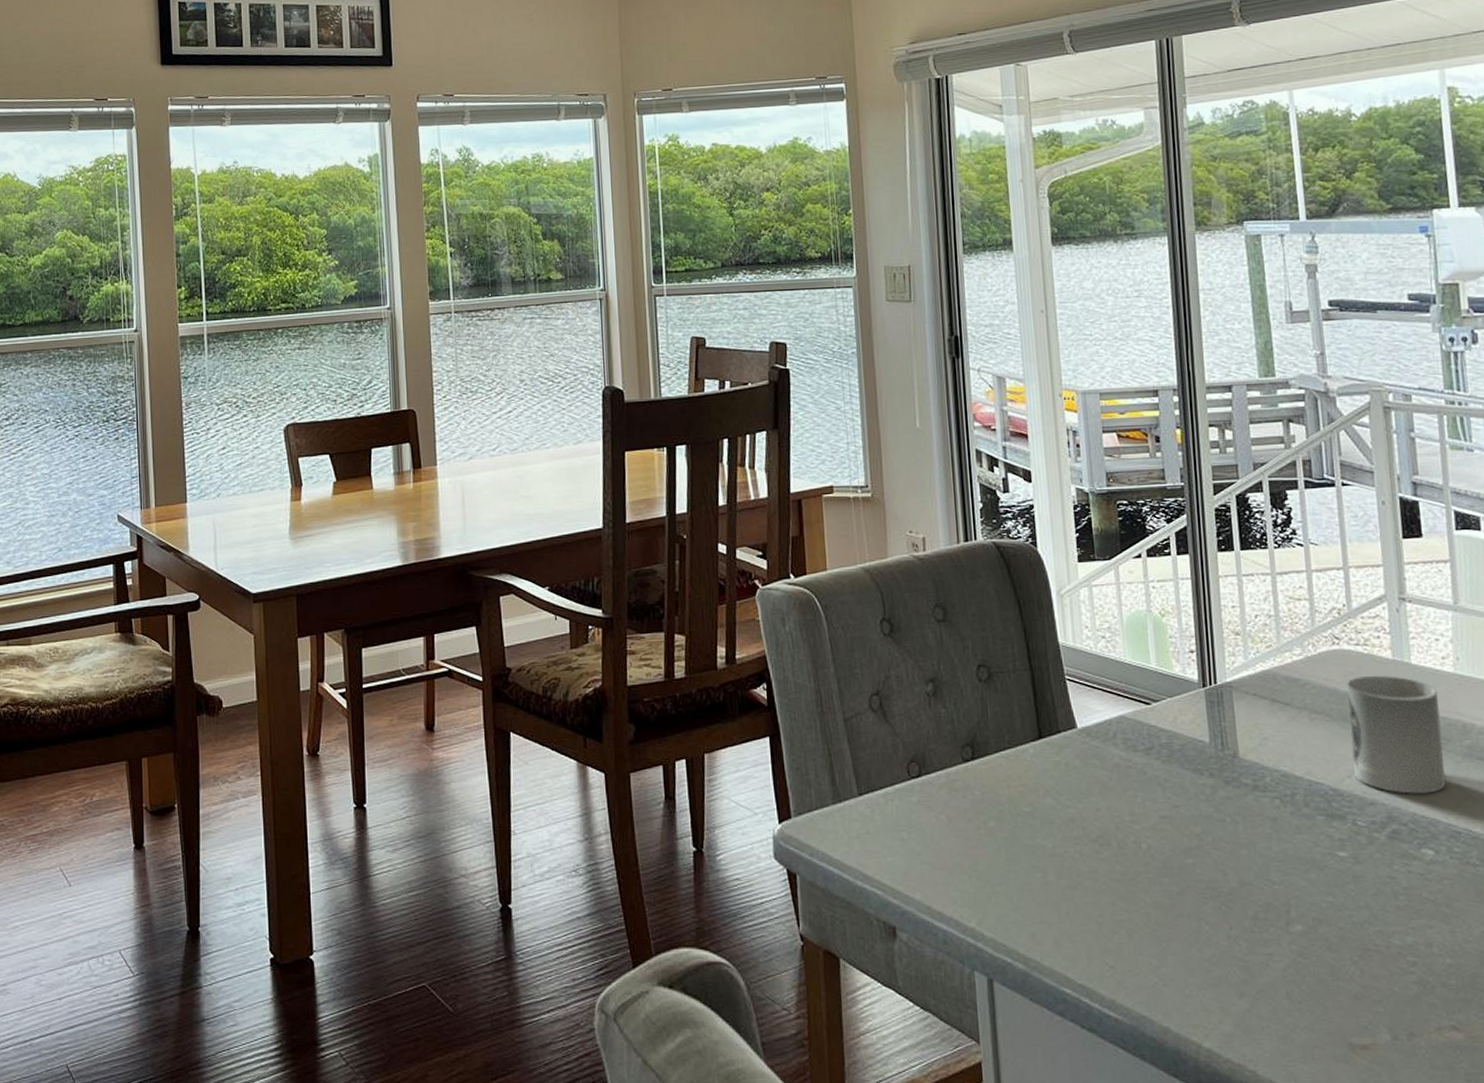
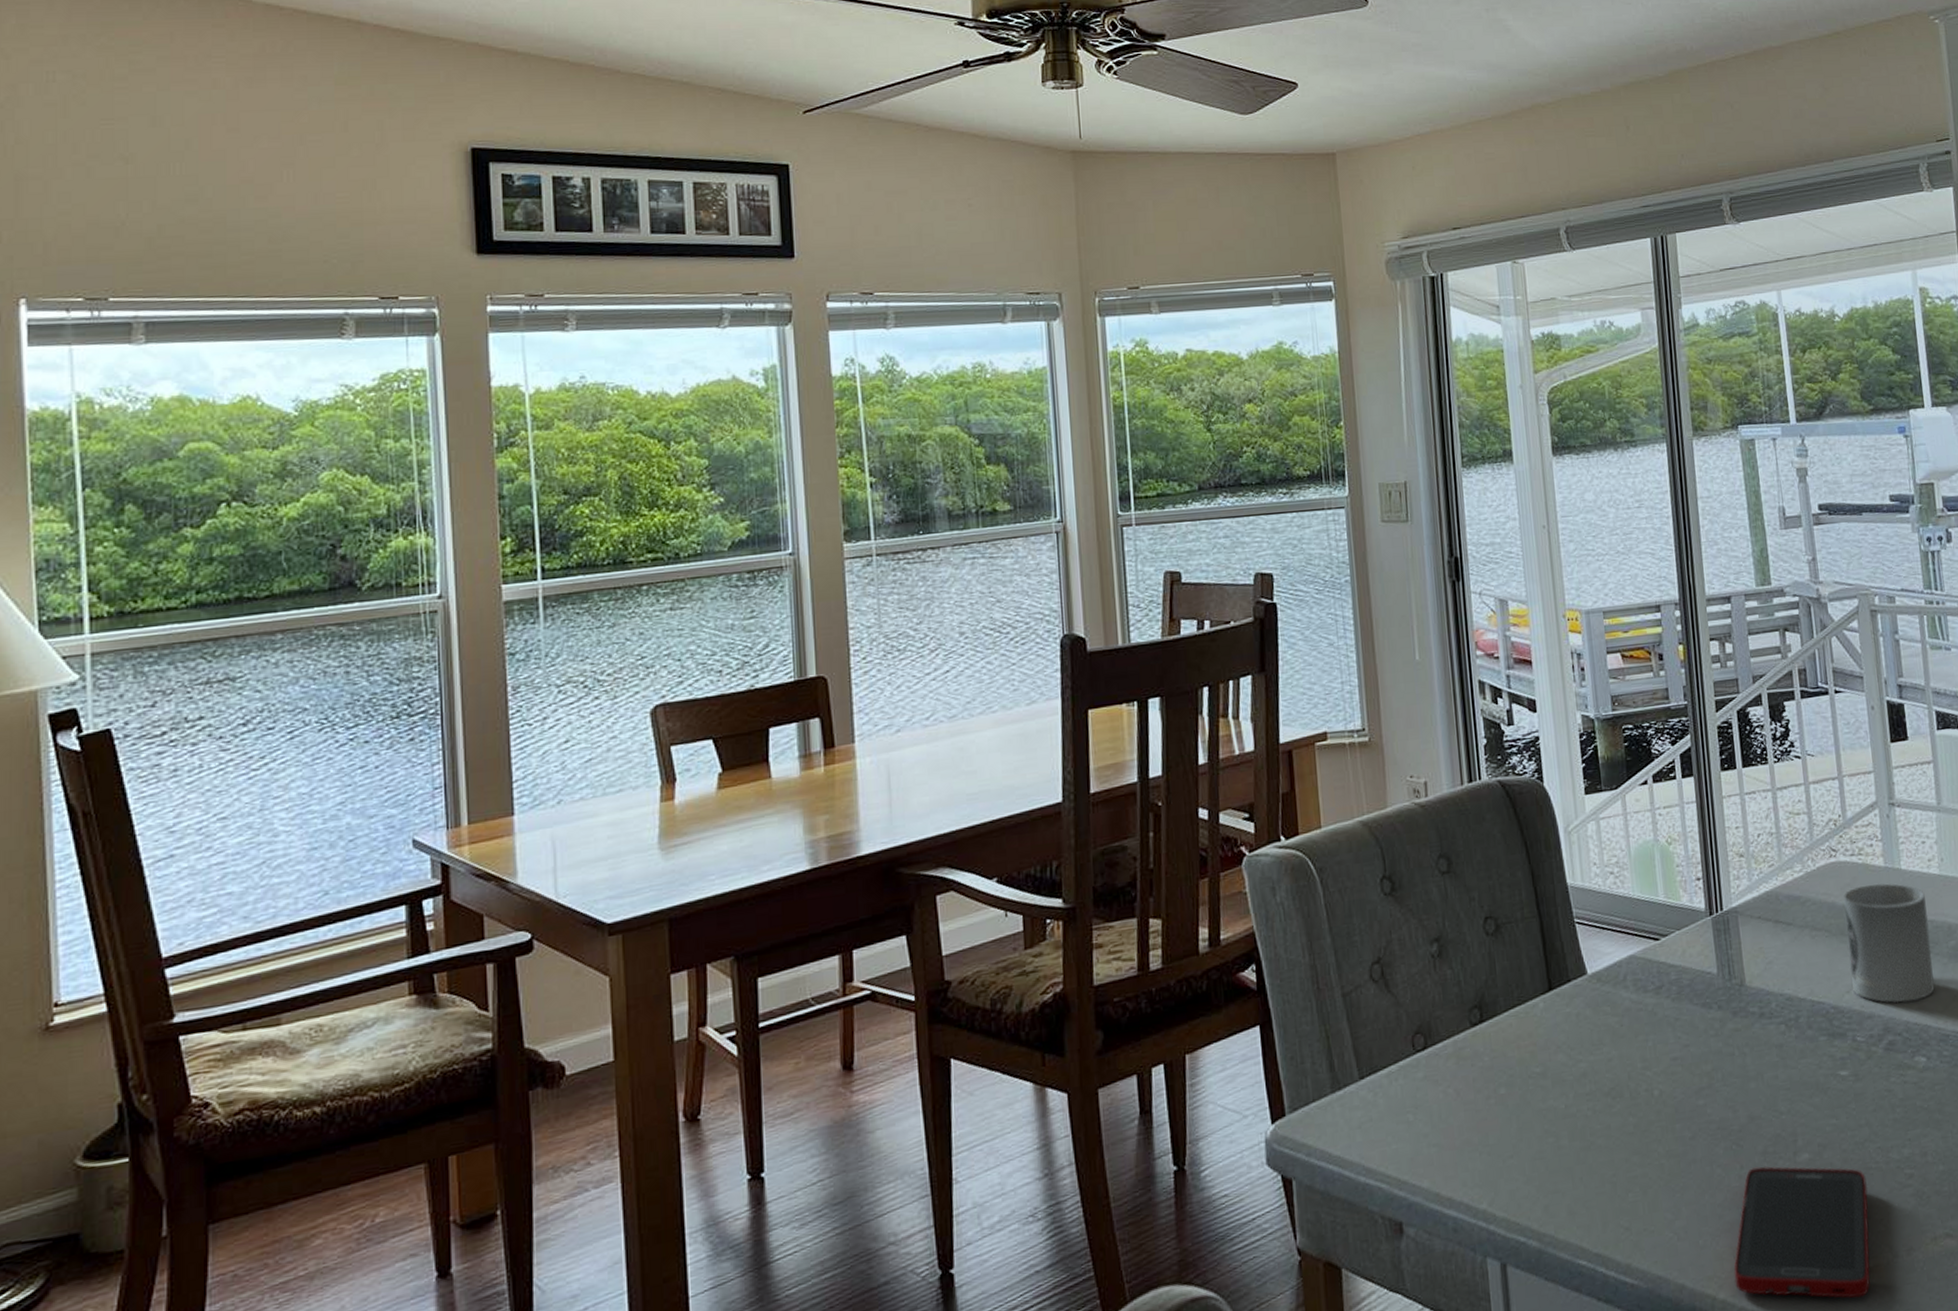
cell phone: none [1220,930,1366,1071] -> present [1734,1166,1870,1299]

